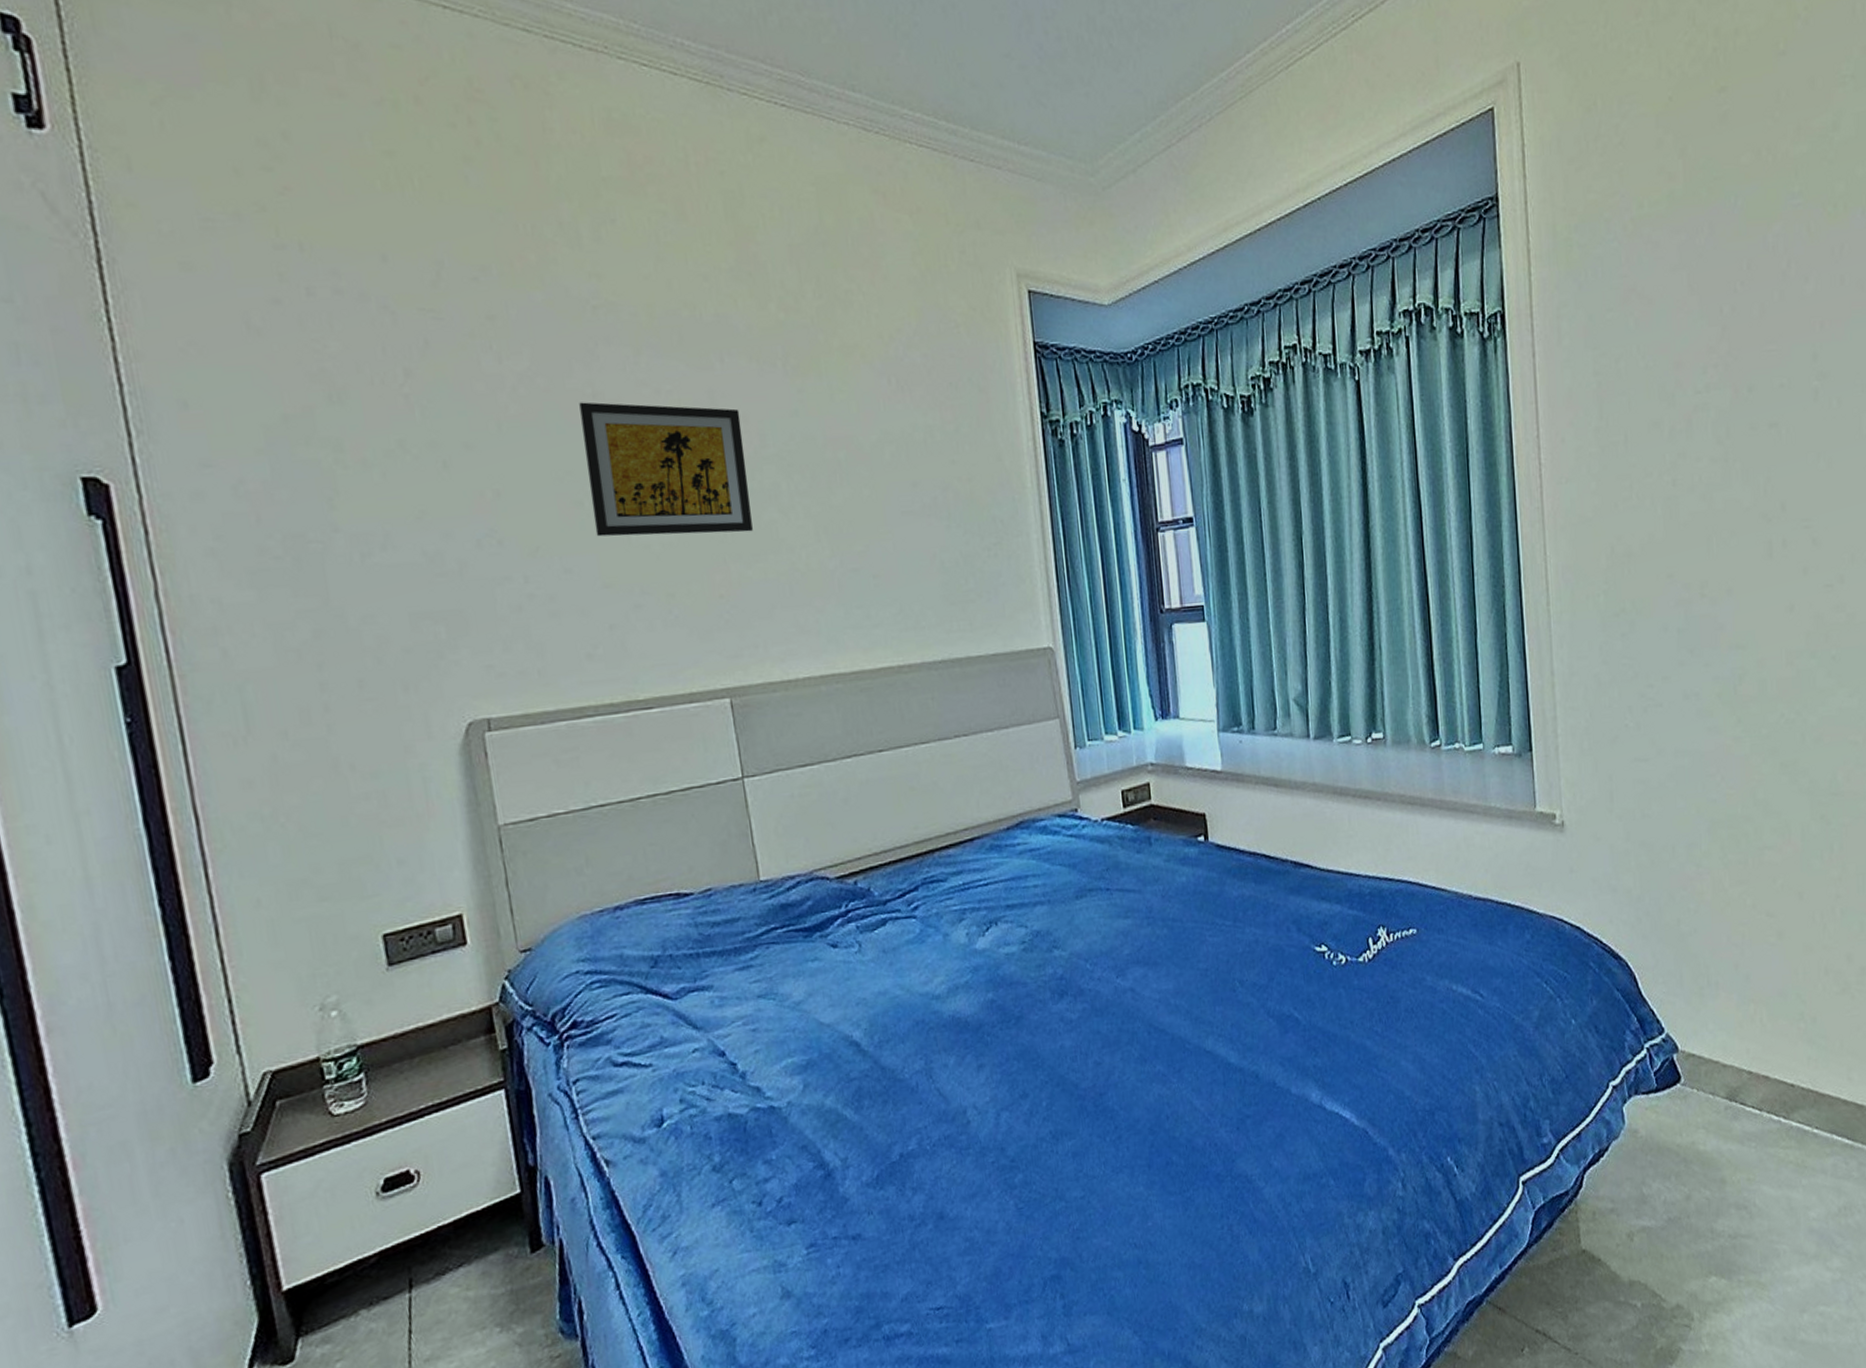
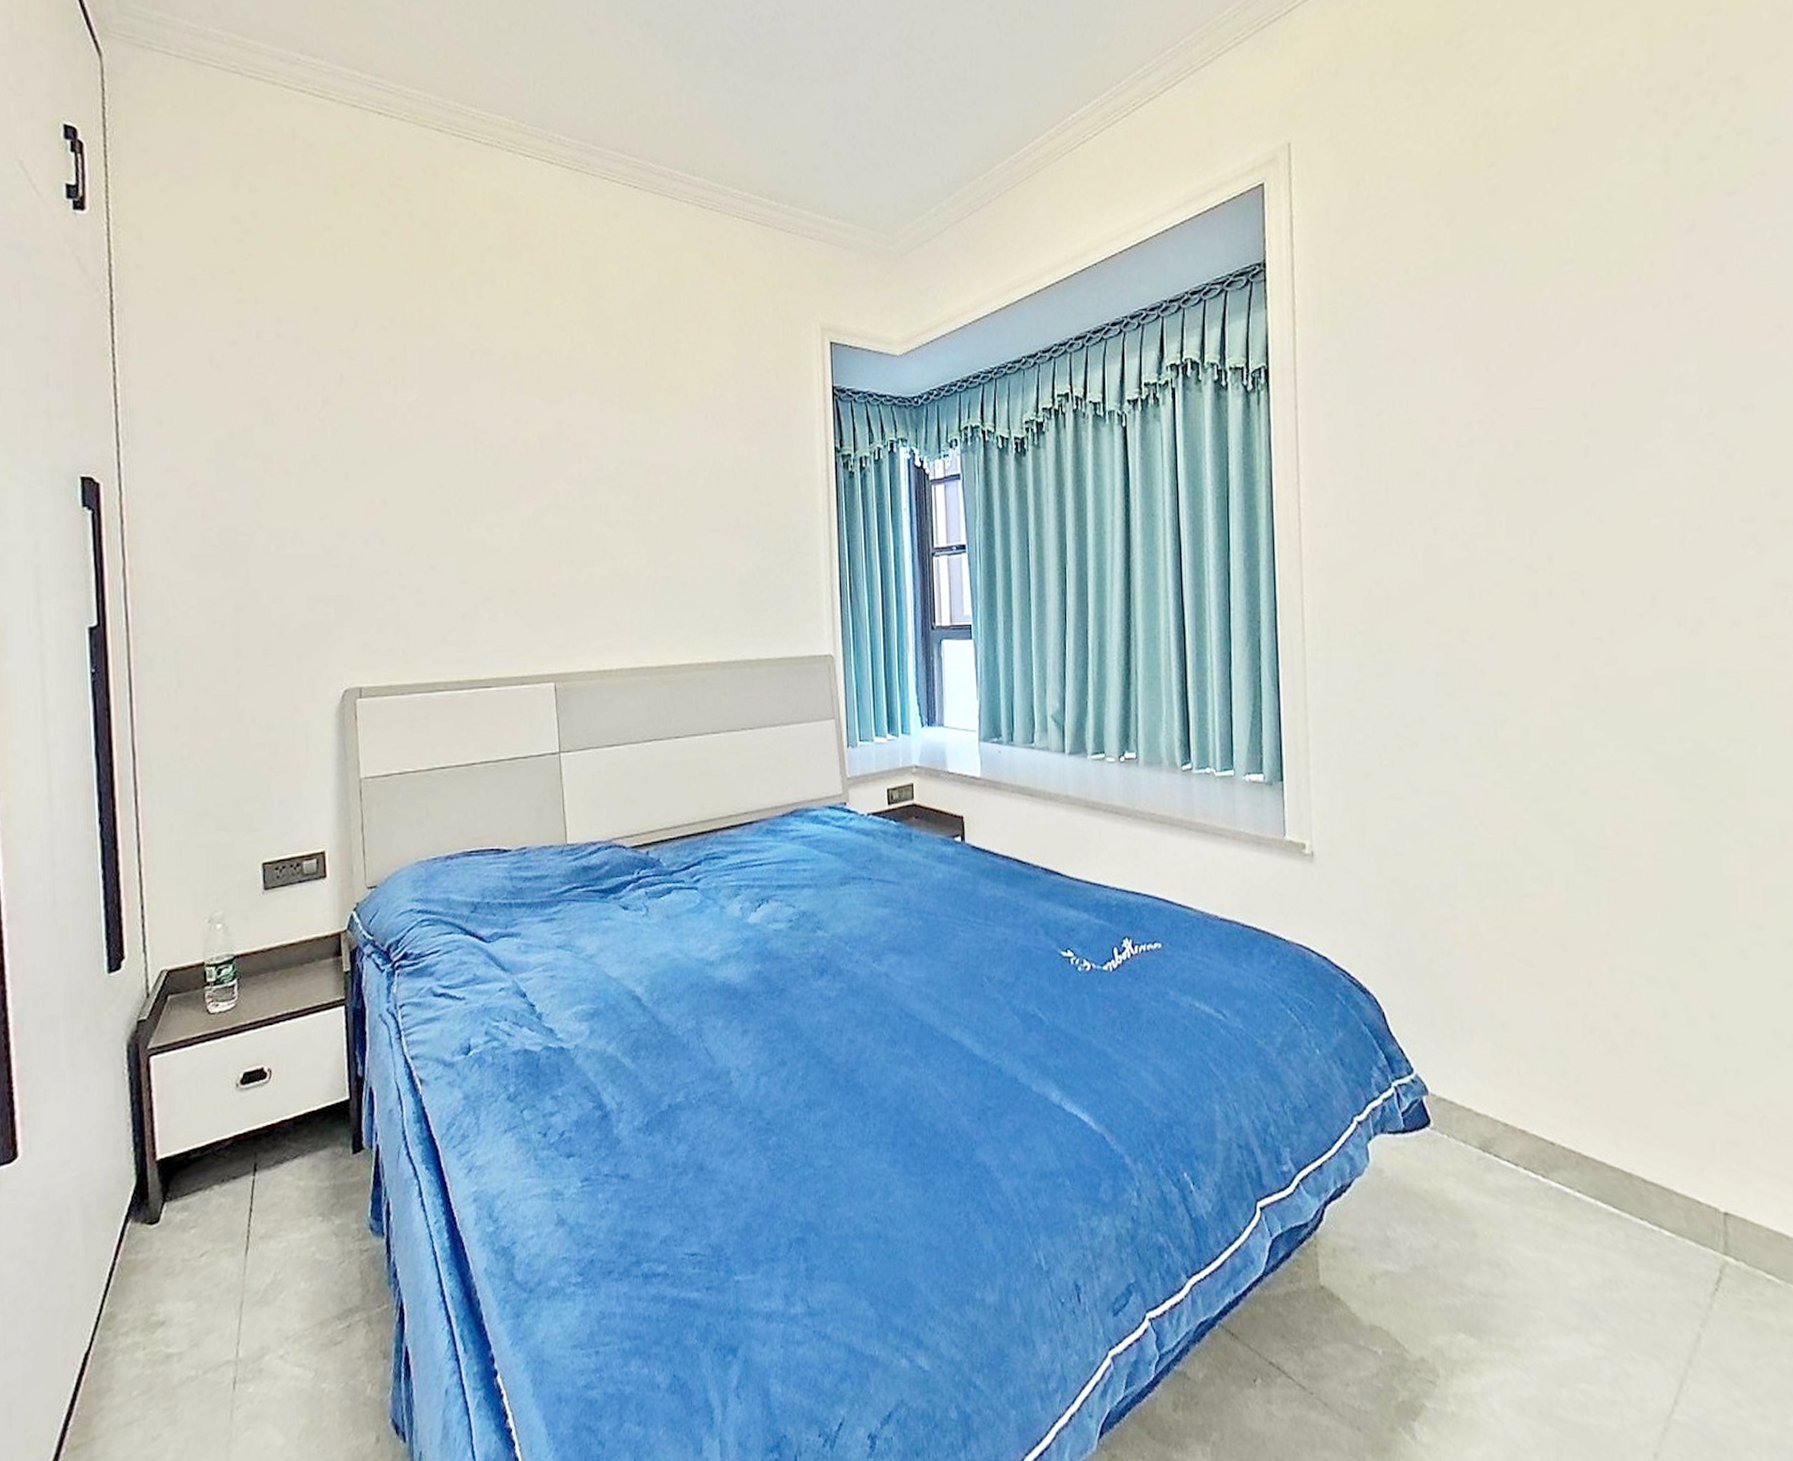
wall art: present [579,402,753,537] -> none [454,428,584,542]

